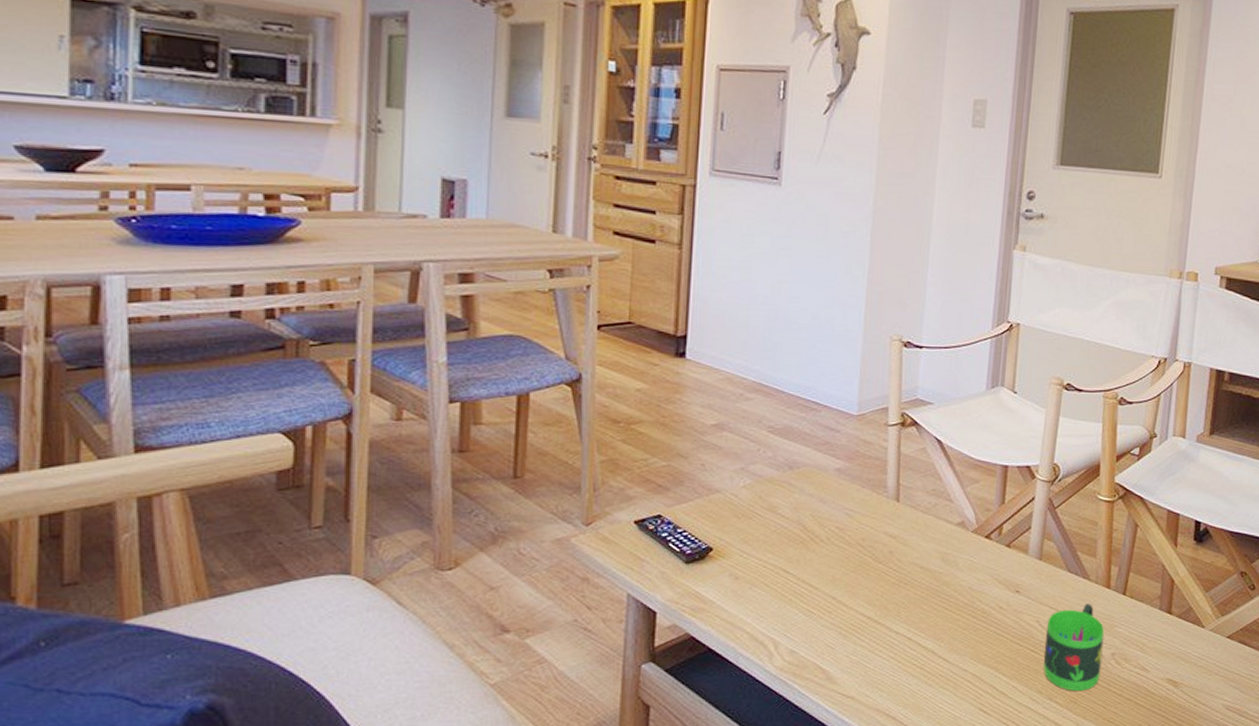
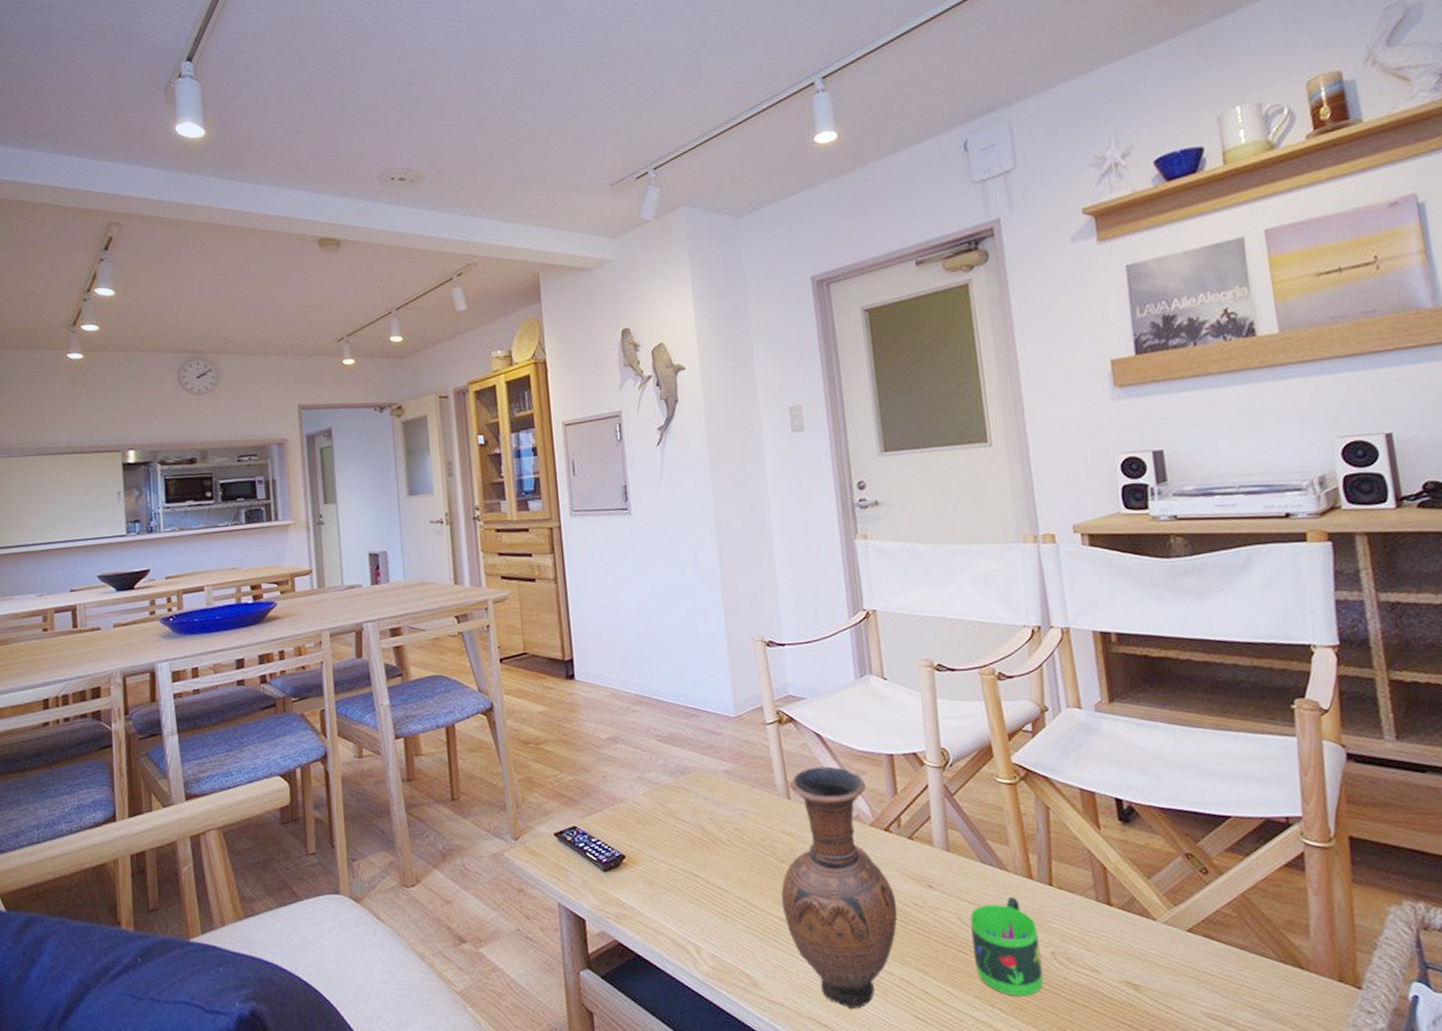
vase: none [871,472,983,703] -> present [781,766,898,1010]

